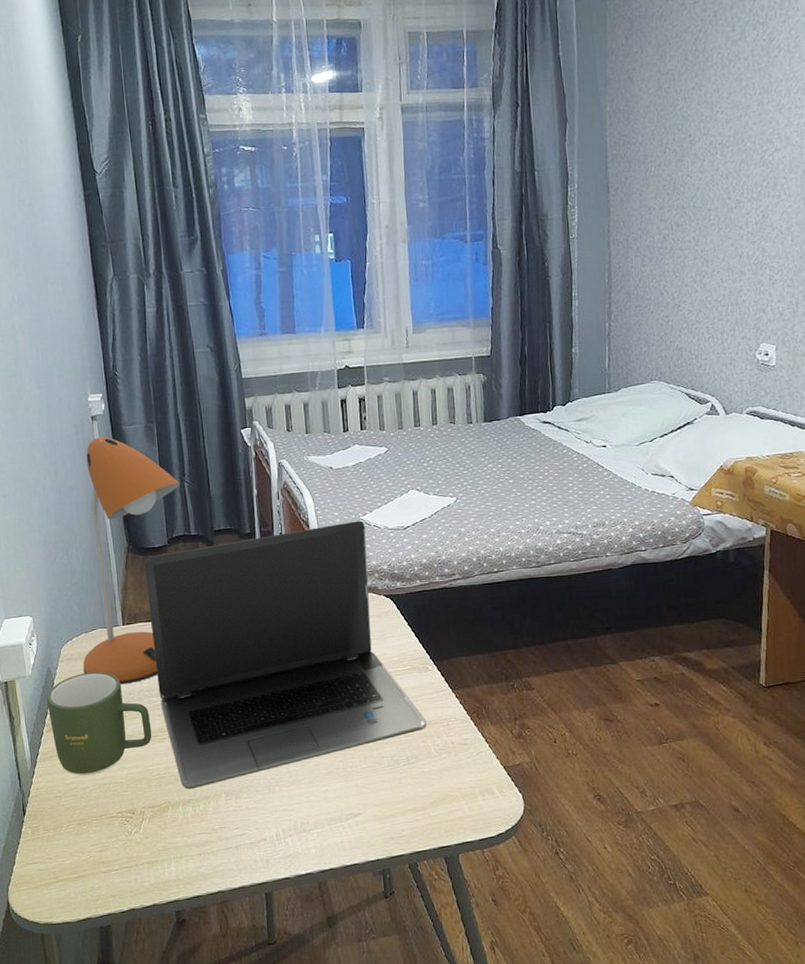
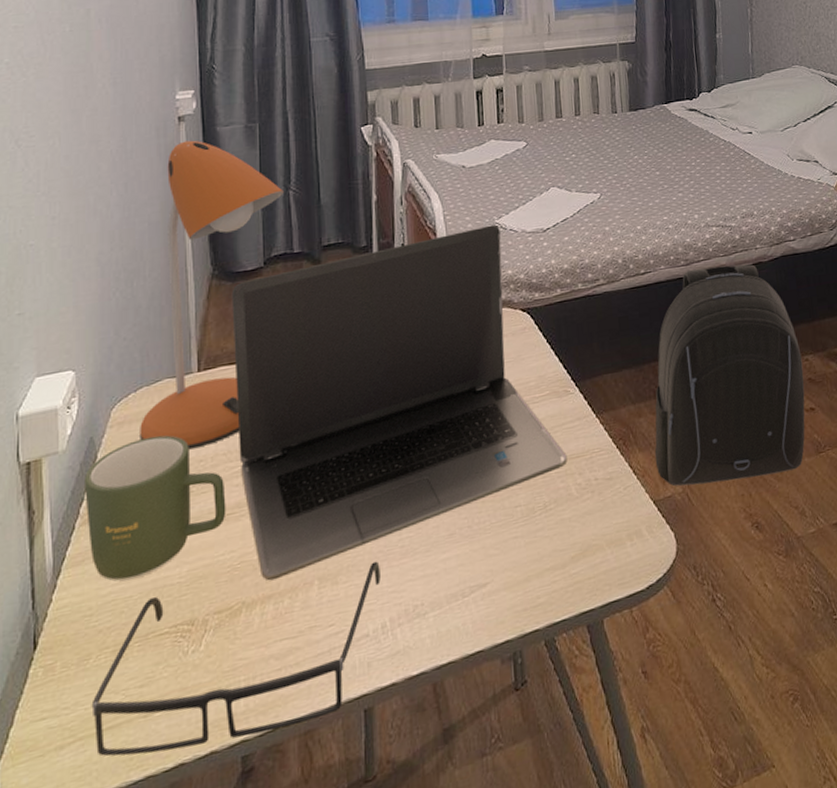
glasses: none [66,785,274,899] -> present [91,561,381,757]
backpack: none [505,570,650,758] -> present [654,264,805,487]

